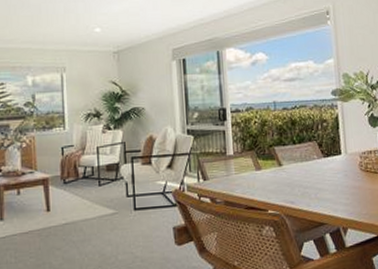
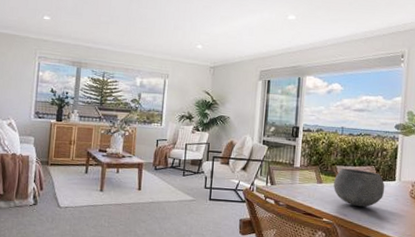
bowl: none [274,147,332,191] -> present [333,168,385,208]

